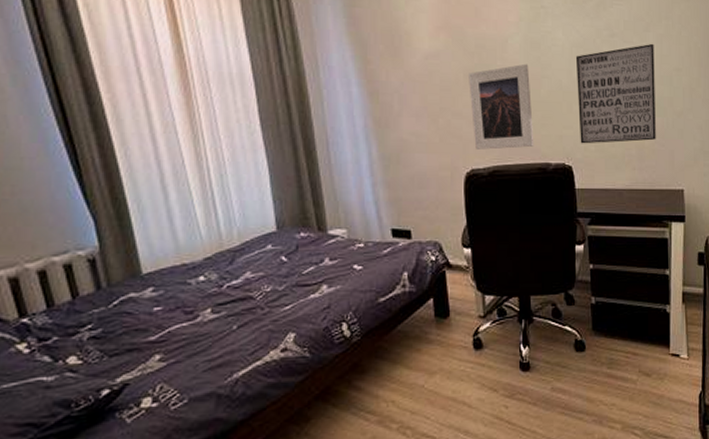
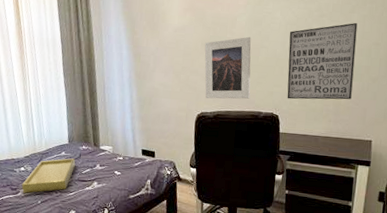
tray: none [202,253,291,316] -> present [21,158,76,193]

